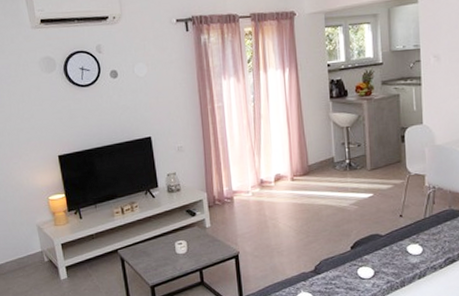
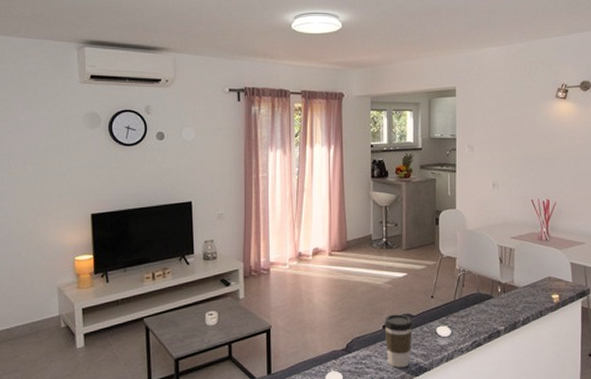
coffee cup: none [352,235,382,287] -> present [384,314,413,368]

